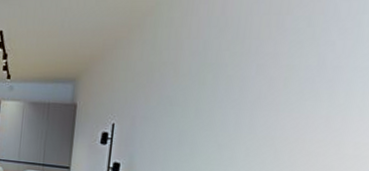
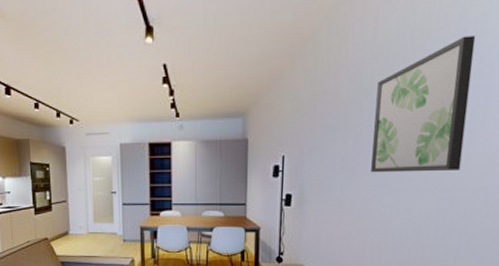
wall art: none [213,13,351,158] -> present [371,35,476,173]

